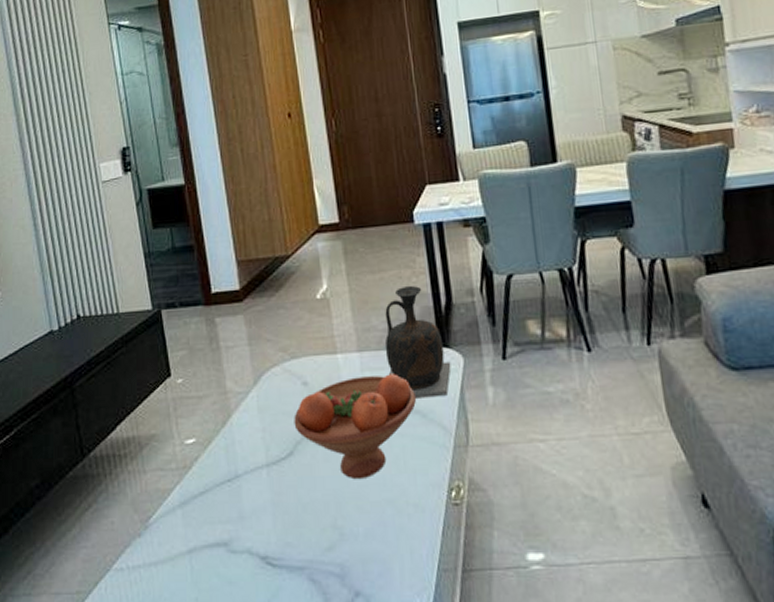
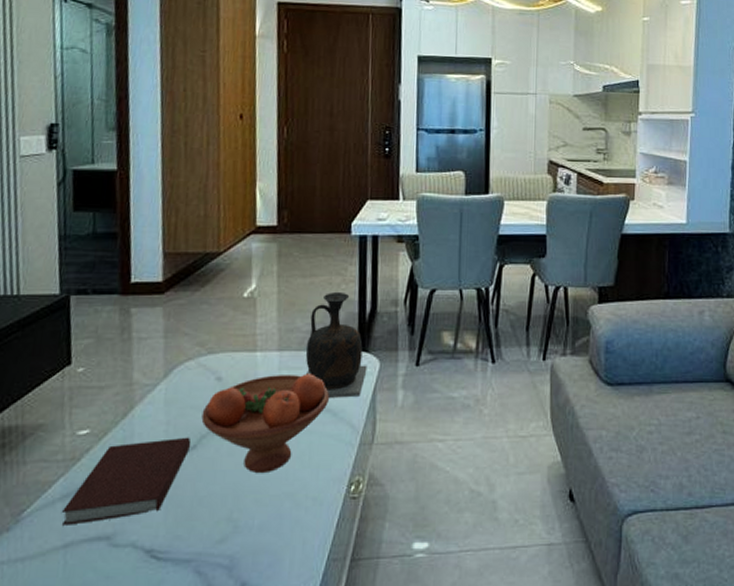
notebook: none [183,443,288,532] -> present [62,437,192,525]

